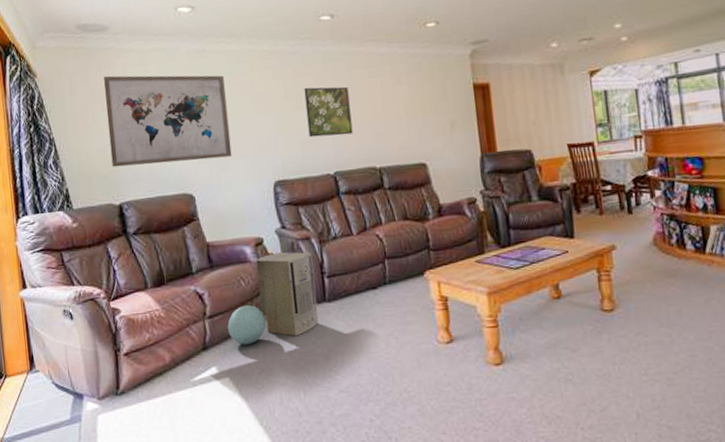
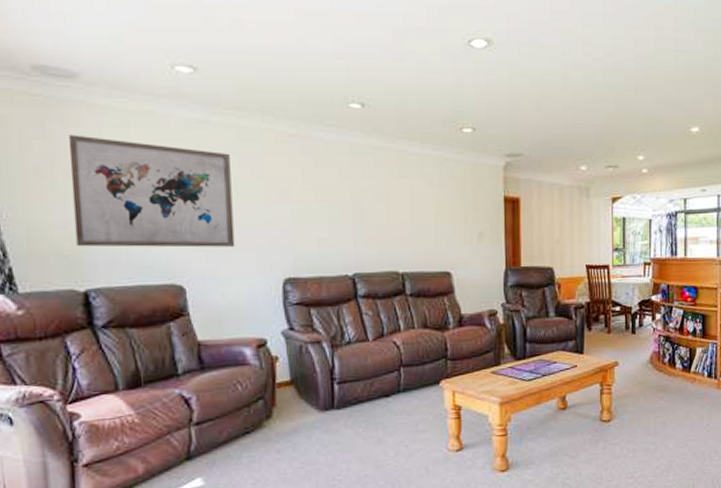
ball: present [227,305,267,345] -> none [218,411,265,454]
air purifier: present [255,251,319,337] -> none [256,355,325,445]
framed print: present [304,86,353,138] -> none [325,179,377,235]

